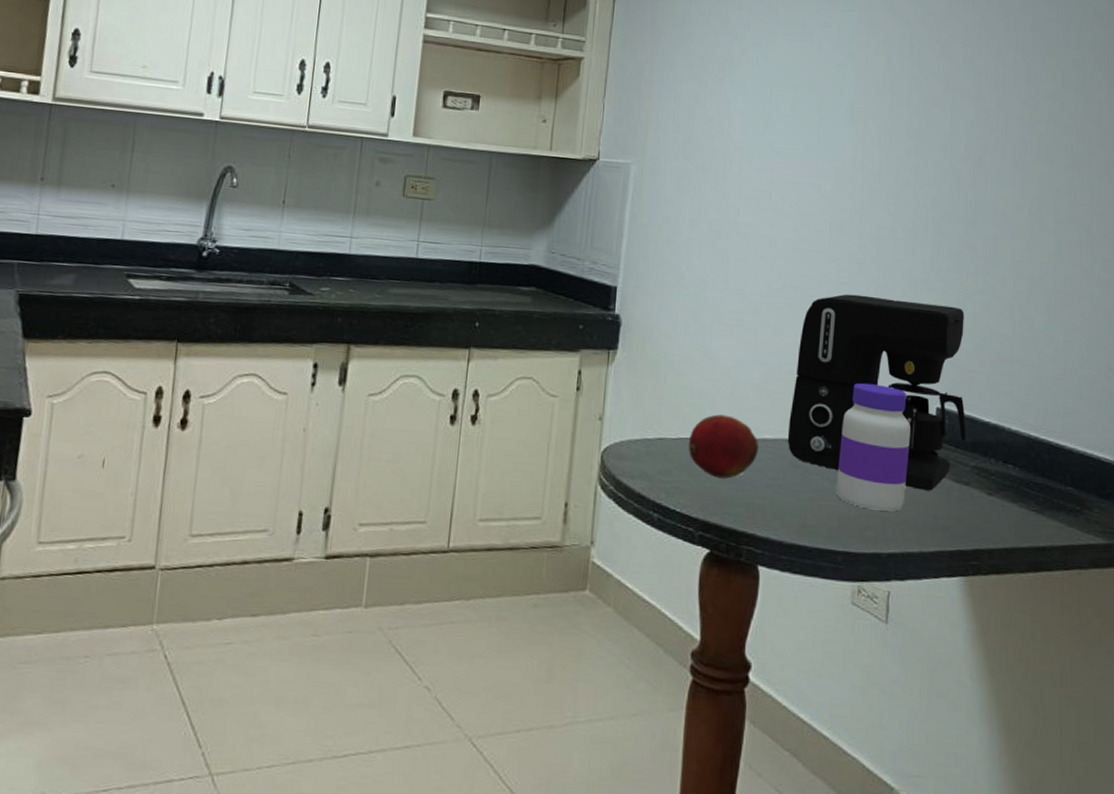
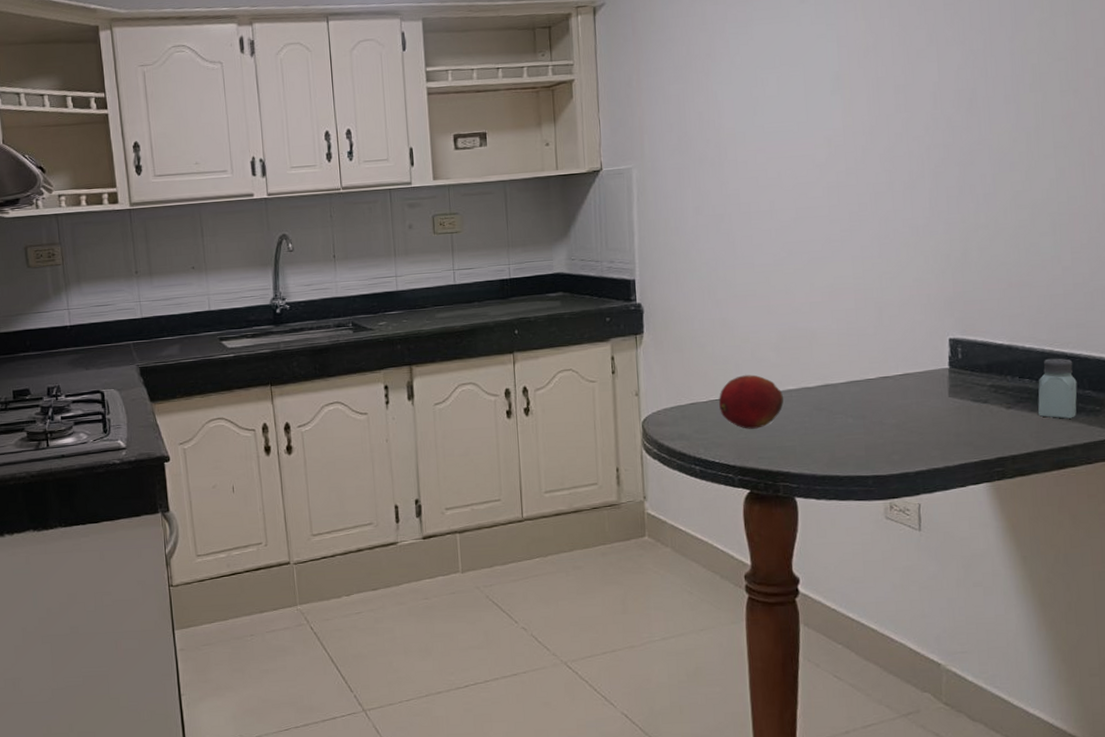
coffee maker: present [787,294,967,491] -> none [808,244,981,414]
jar: present [836,383,910,512] -> none [859,326,927,437]
saltshaker: none [1018,445,1060,516] -> present [1037,358,1077,419]

